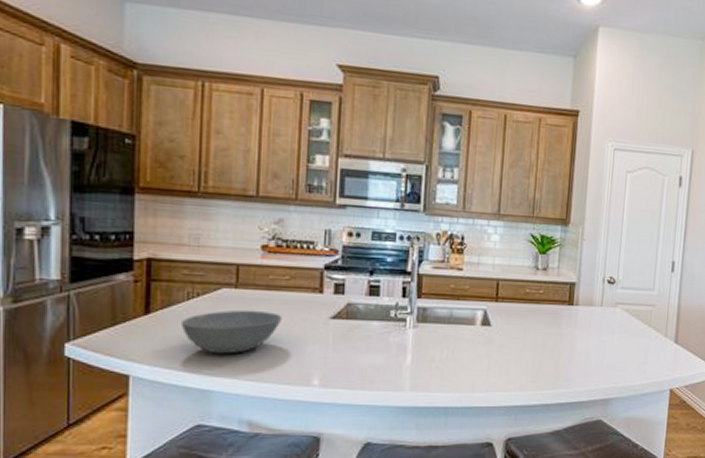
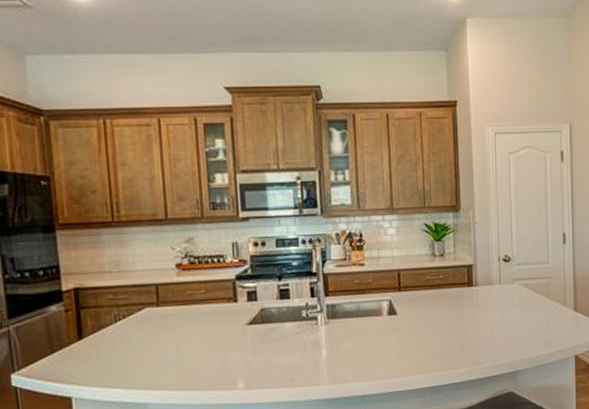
bowl: present [180,310,283,354] -> none [111,324,203,369]

